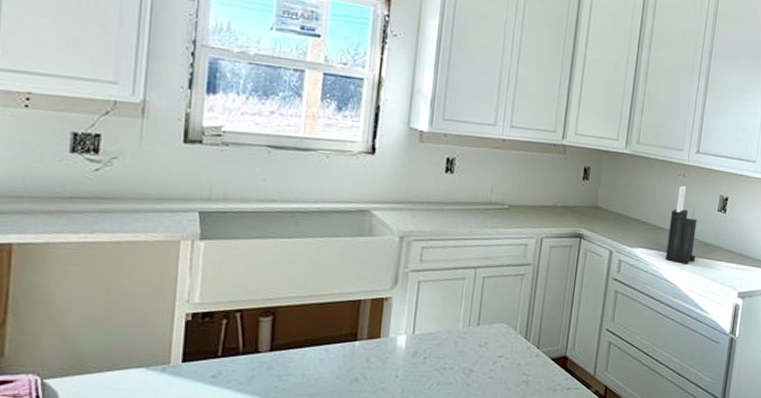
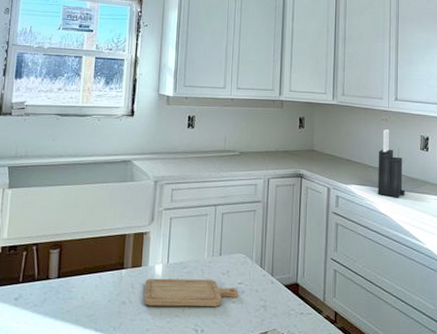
chopping board: none [382,351,497,383] -> present [144,278,238,307]

